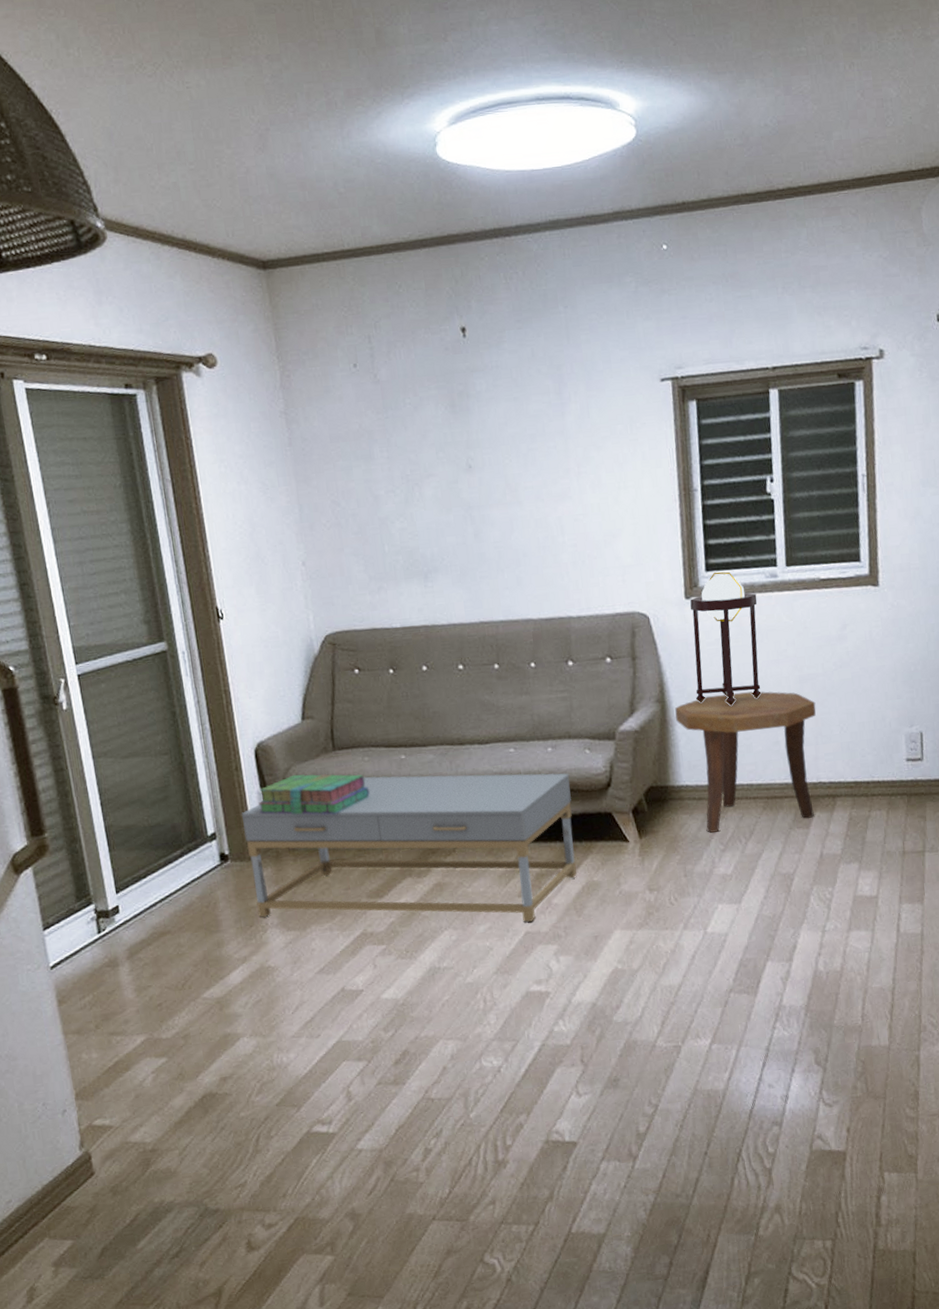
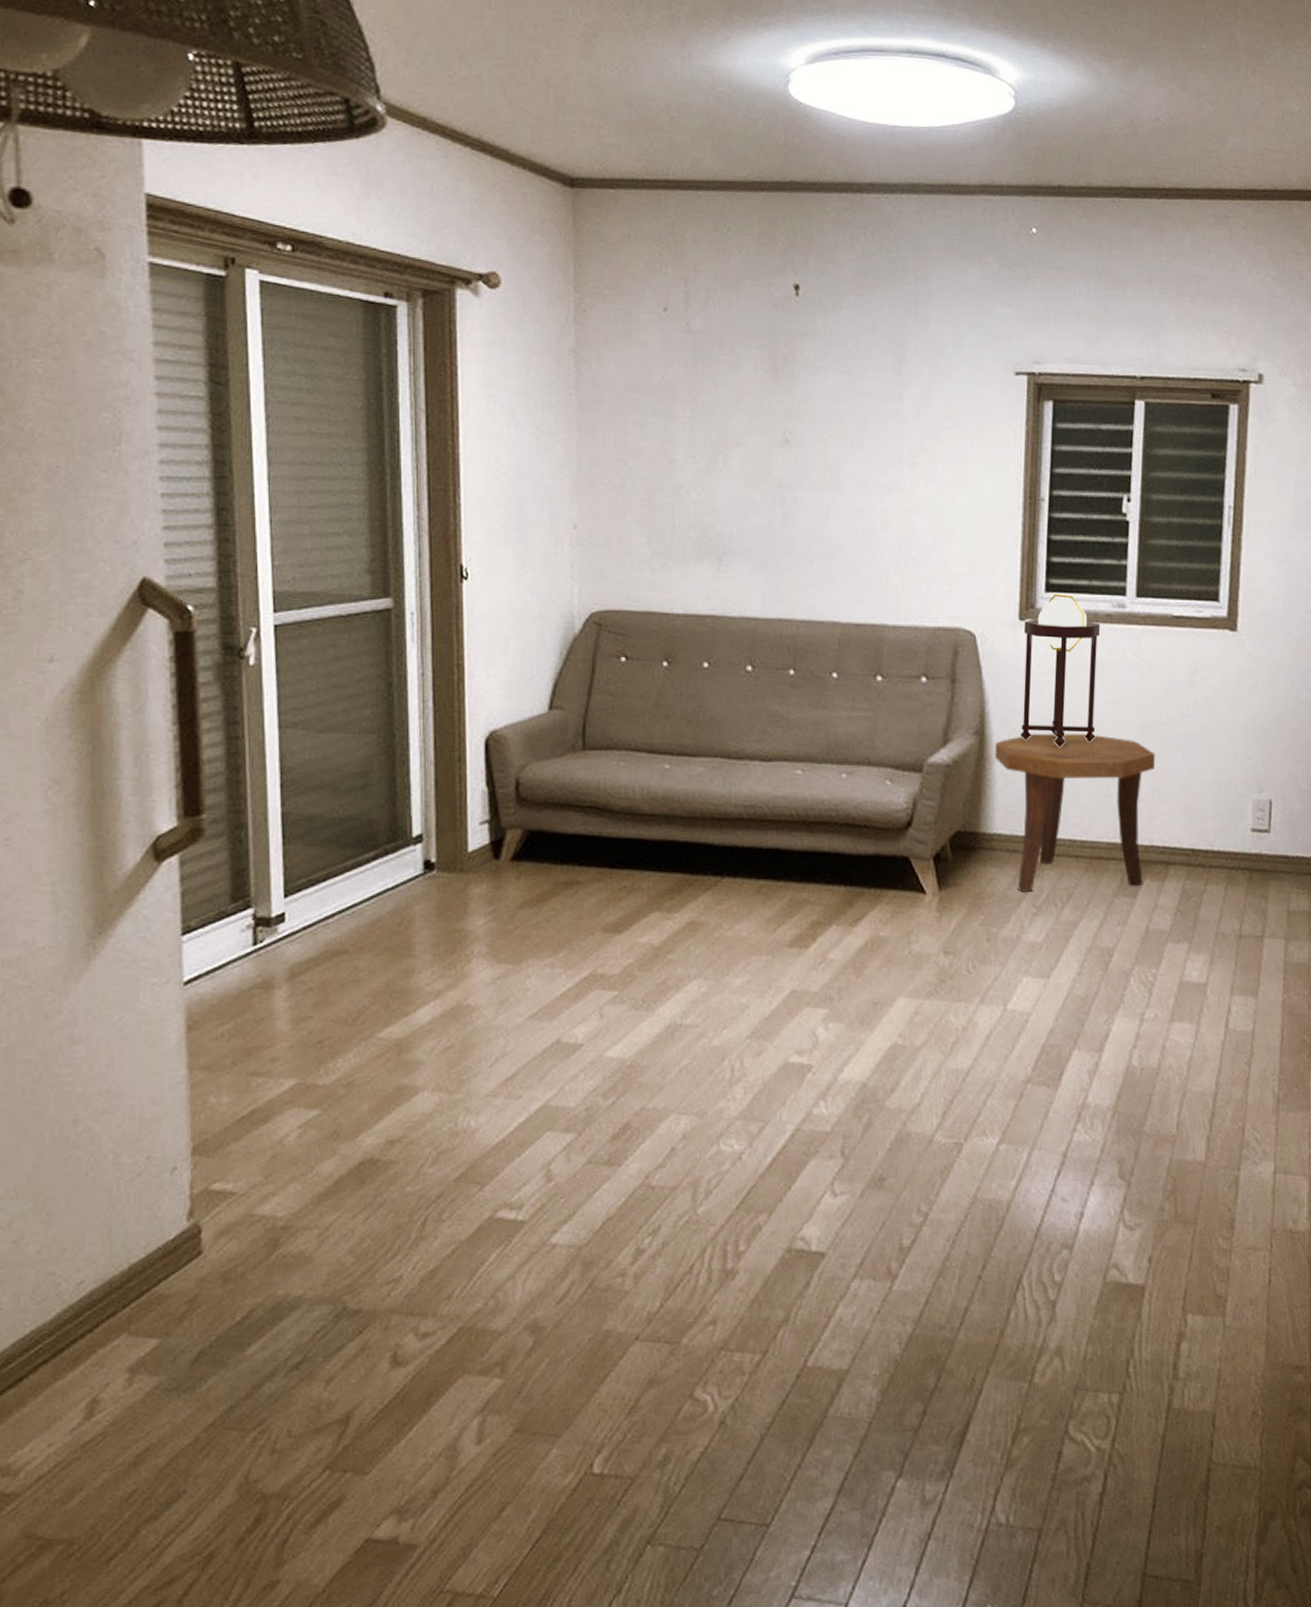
coffee table: present [241,773,577,923] -> none [458,785,864,979]
stack of books: present [258,774,370,815] -> none [482,774,621,826]

